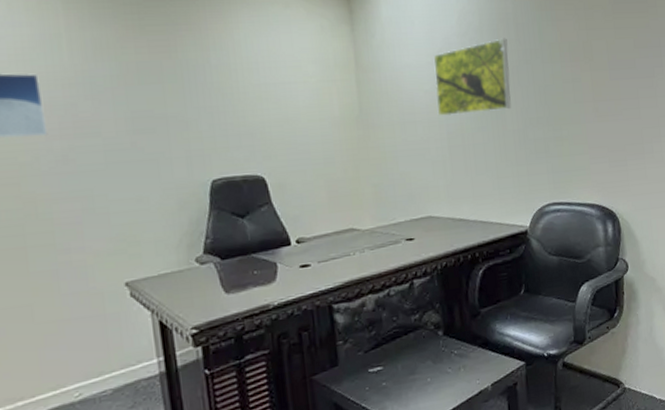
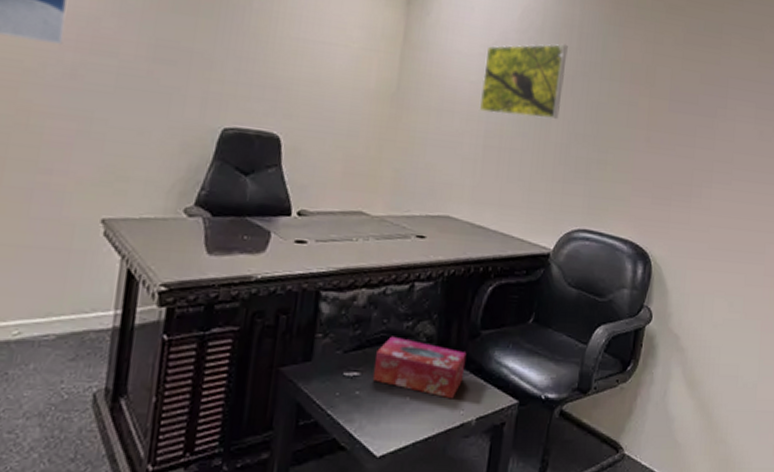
tissue box: none [393,330,473,373] -> present [372,336,467,399]

